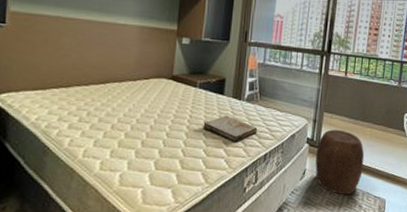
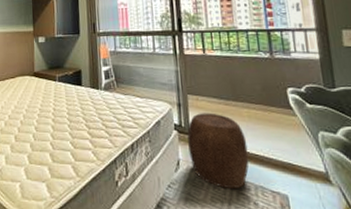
book: present [203,115,257,143] -> none [66,105,119,133]

